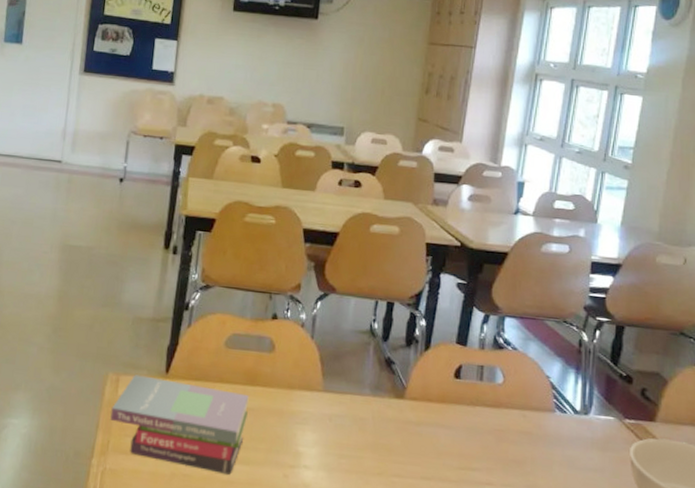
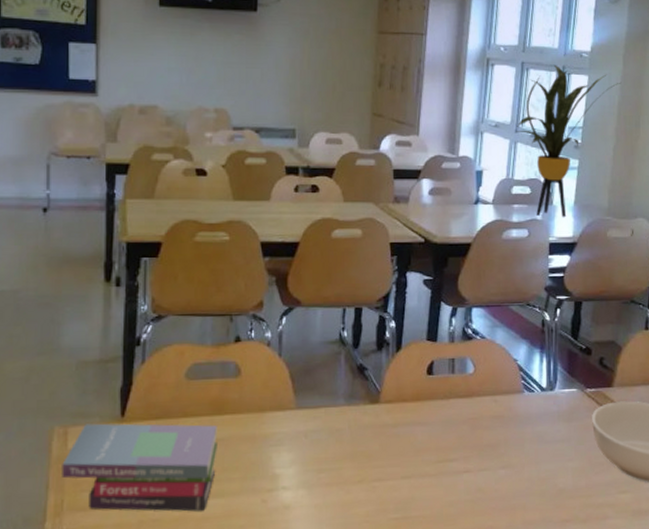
house plant: none [560,85,680,238] -> present [514,65,622,218]

